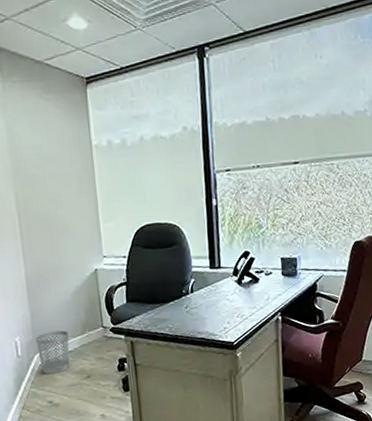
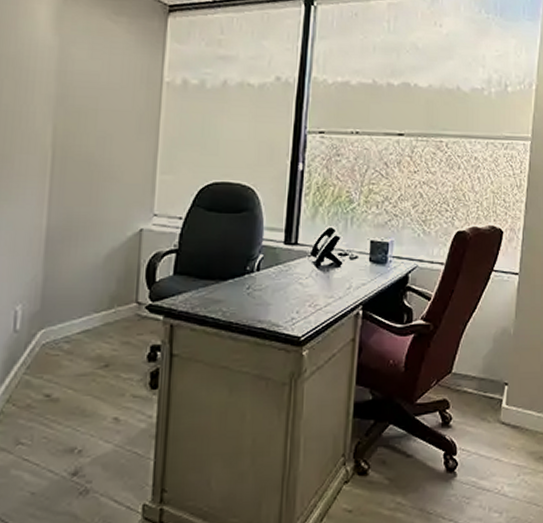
wastebasket: present [35,330,70,374] -> none [43,302,91,358]

